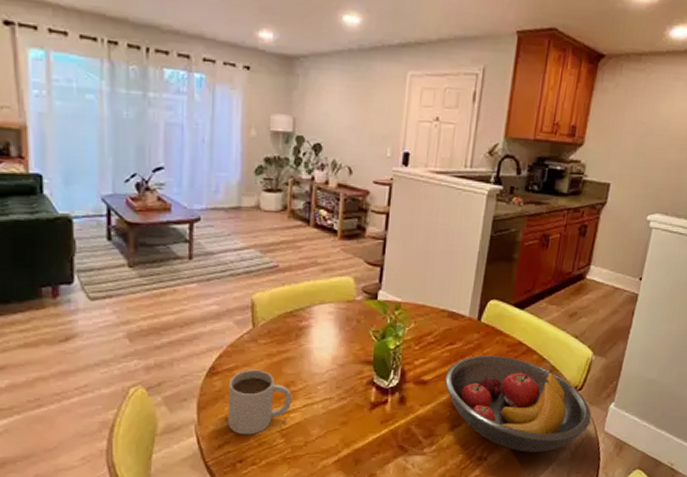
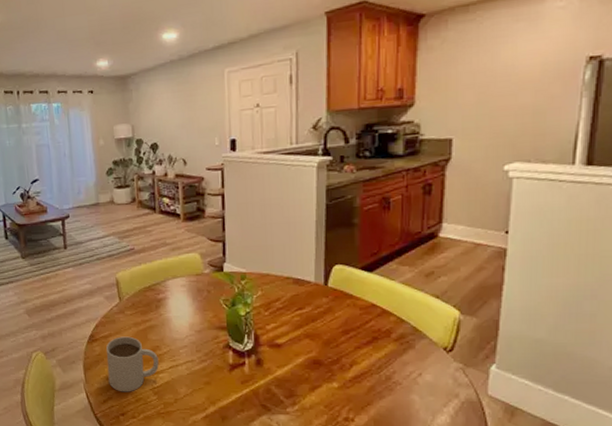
fruit bowl: present [445,355,592,452] -> none [299,318,469,415]

